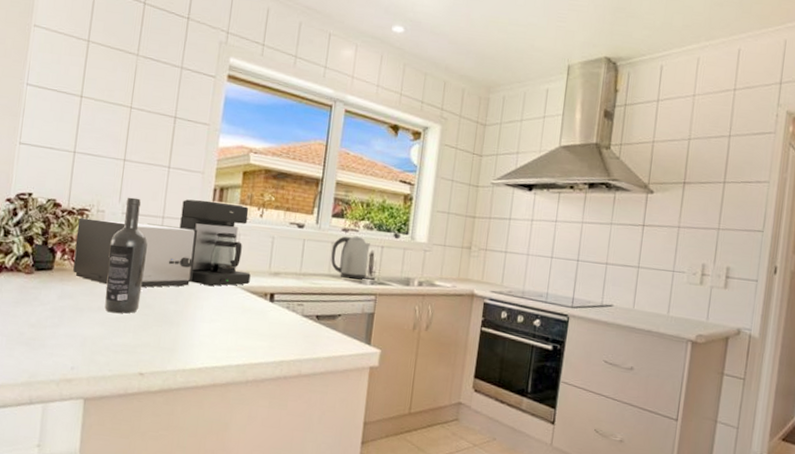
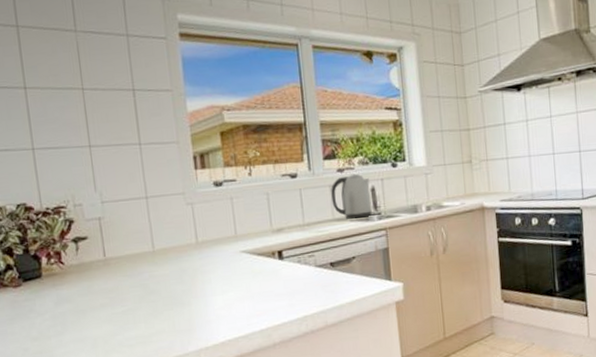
toaster: present [73,217,198,288] -> none [56,202,193,280]
wine bottle: present [104,197,148,314] -> none [96,183,145,308]
coffee maker: present [179,199,251,287] -> none [163,168,254,258]

